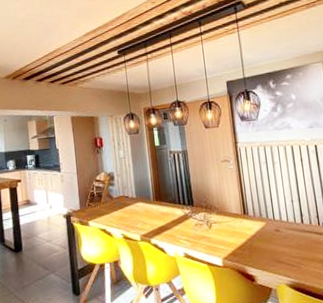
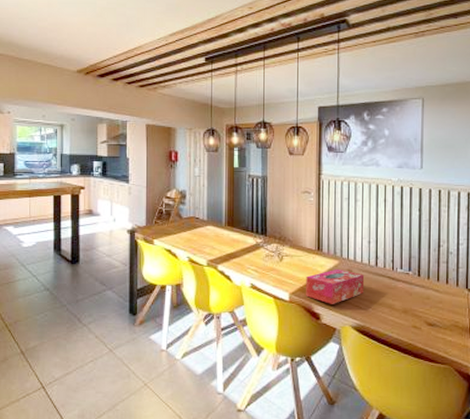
tissue box: none [236,230,293,265] -> present [306,268,363,304]

